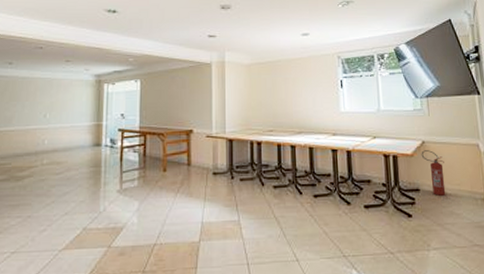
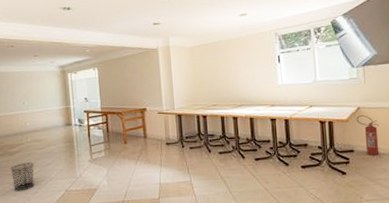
waste bin: none [14,190,46,229] -> present [10,162,34,192]

